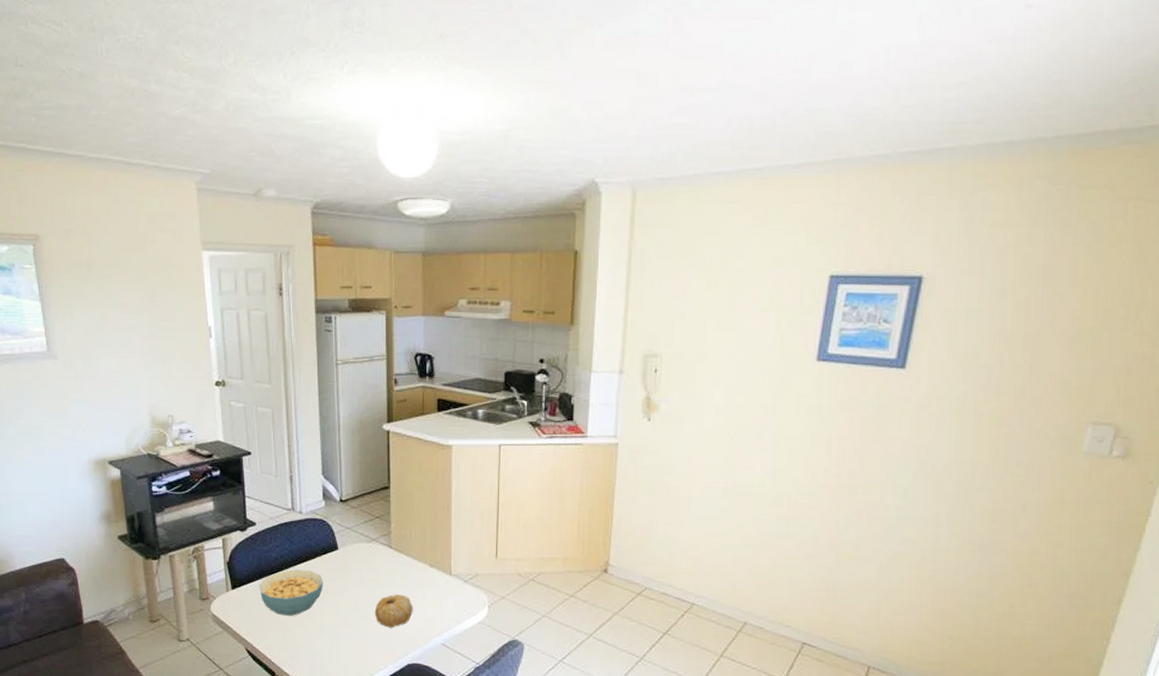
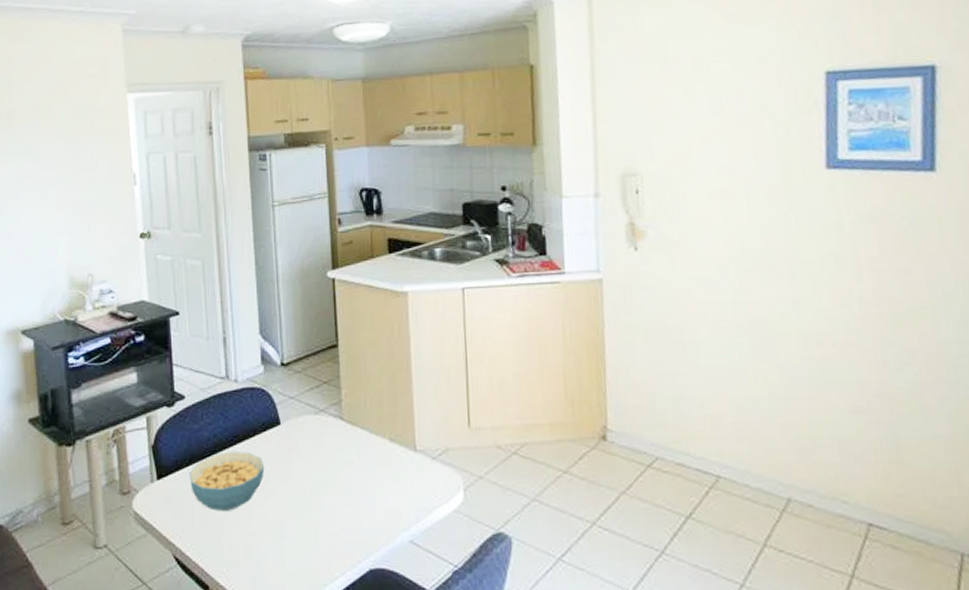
fruit: present [374,594,413,628] -> none [326,478,373,522]

